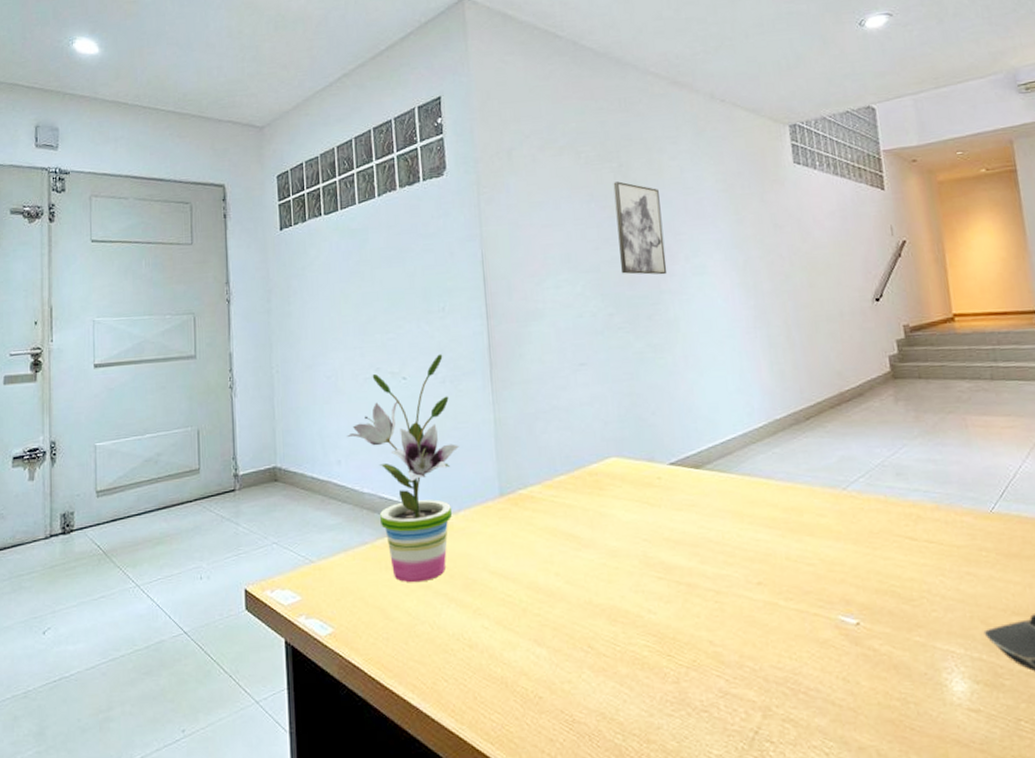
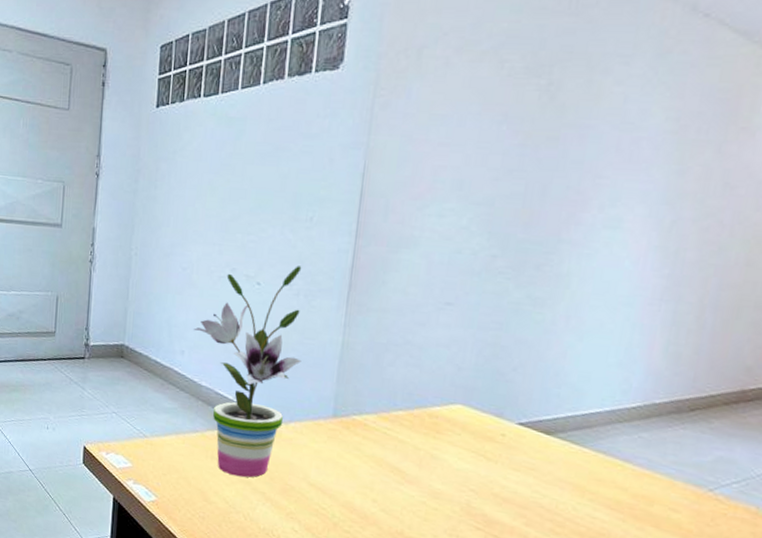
wall art: present [613,181,668,275] -> none [519,103,590,222]

